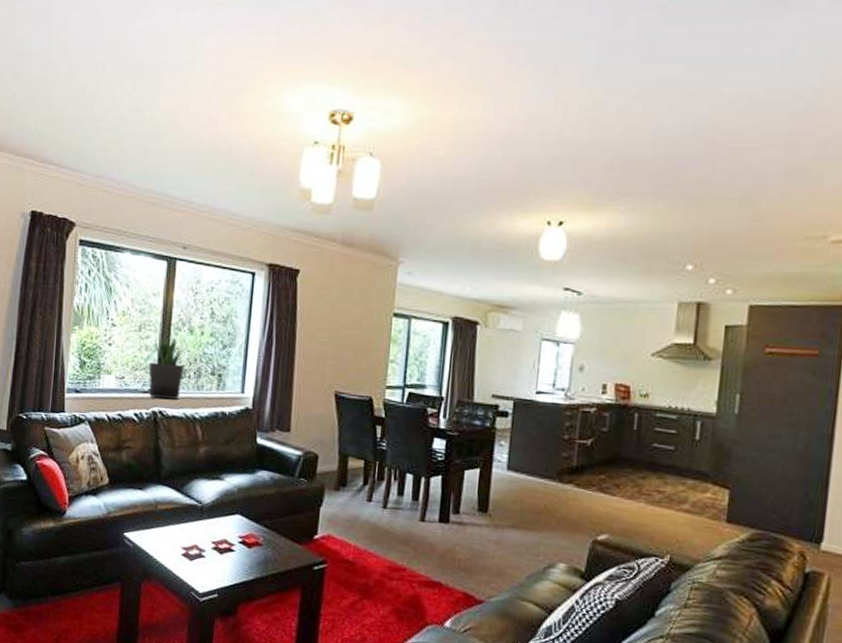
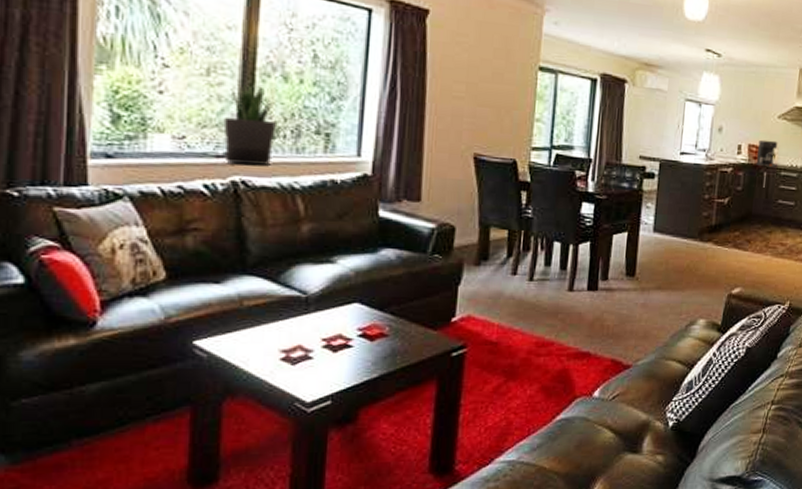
coffee maker: none [624,378,653,409] -> present [755,139,778,168]

